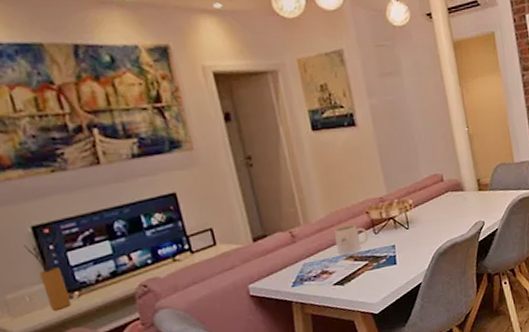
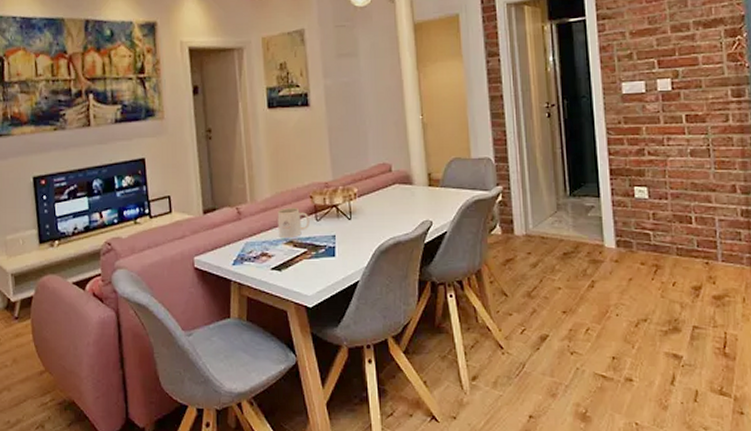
vase: present [24,231,72,310] -> none [26,183,53,255]

